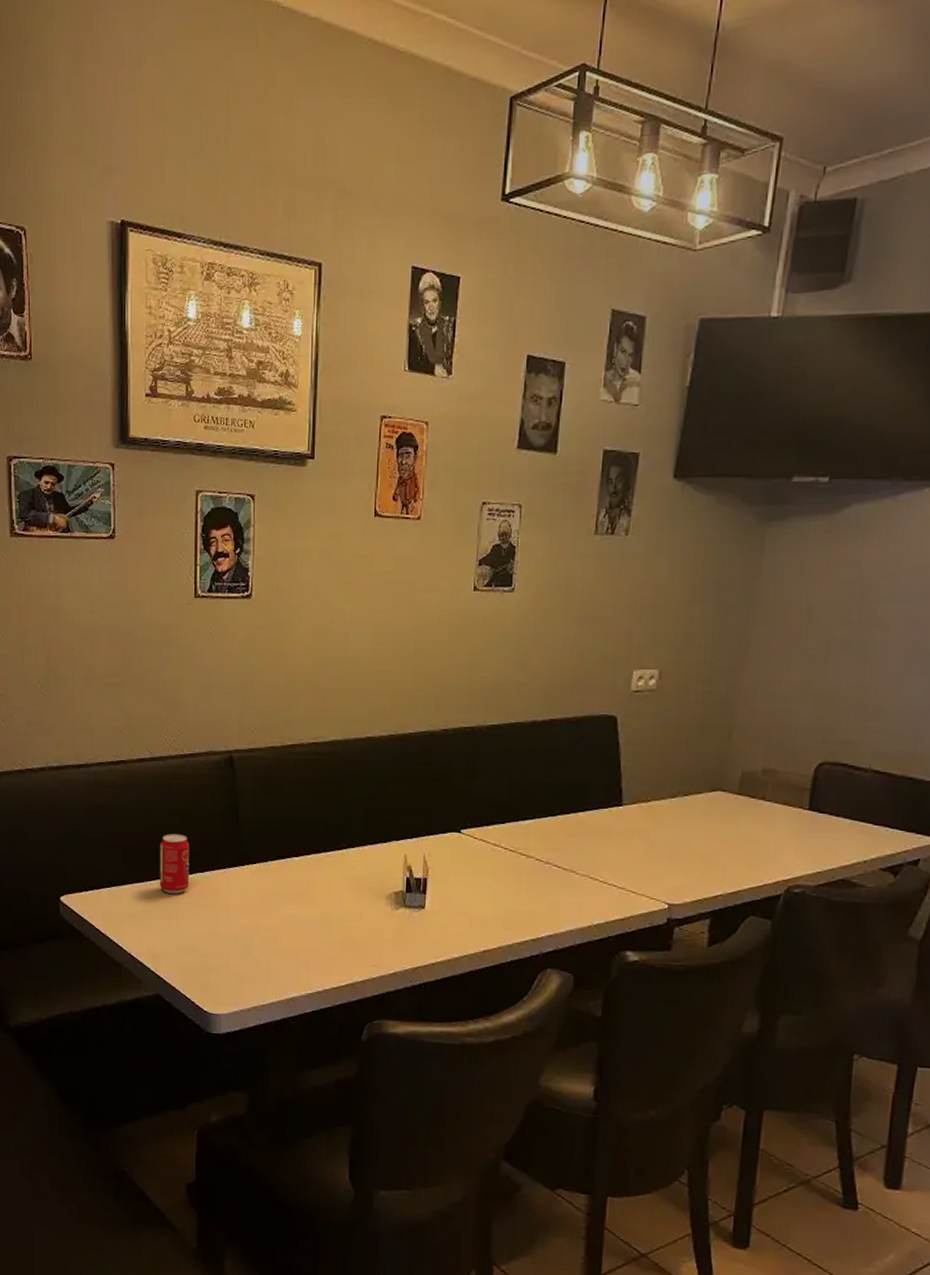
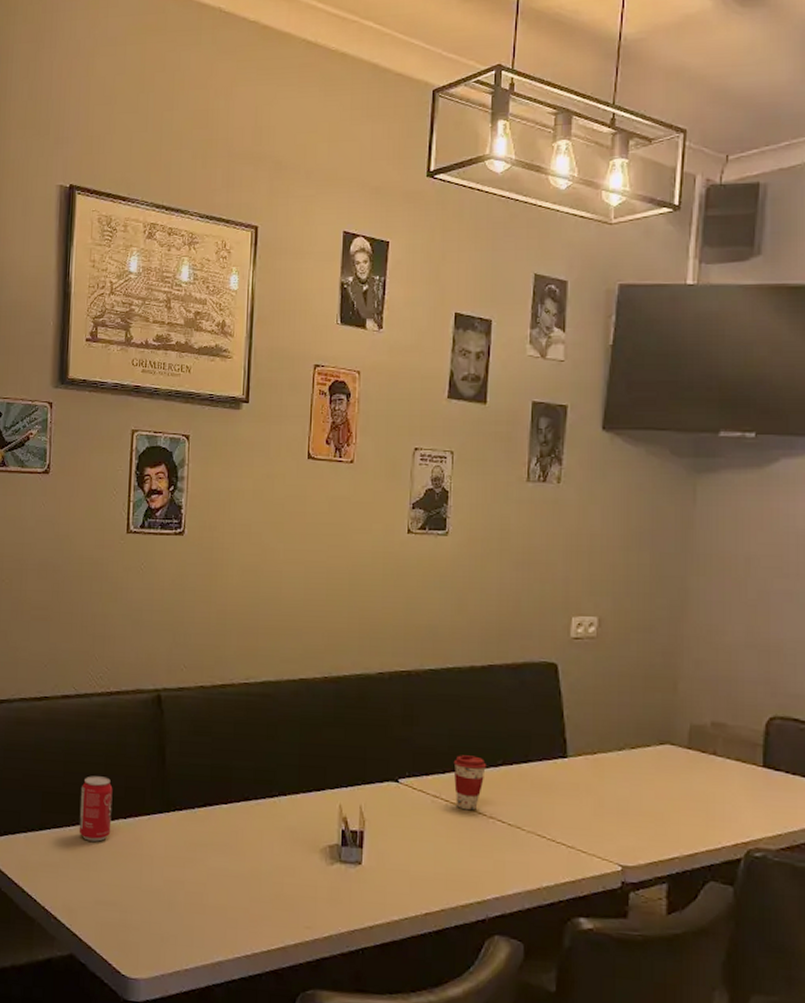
coffee cup: none [513,806,546,857] -> present [453,755,487,811]

